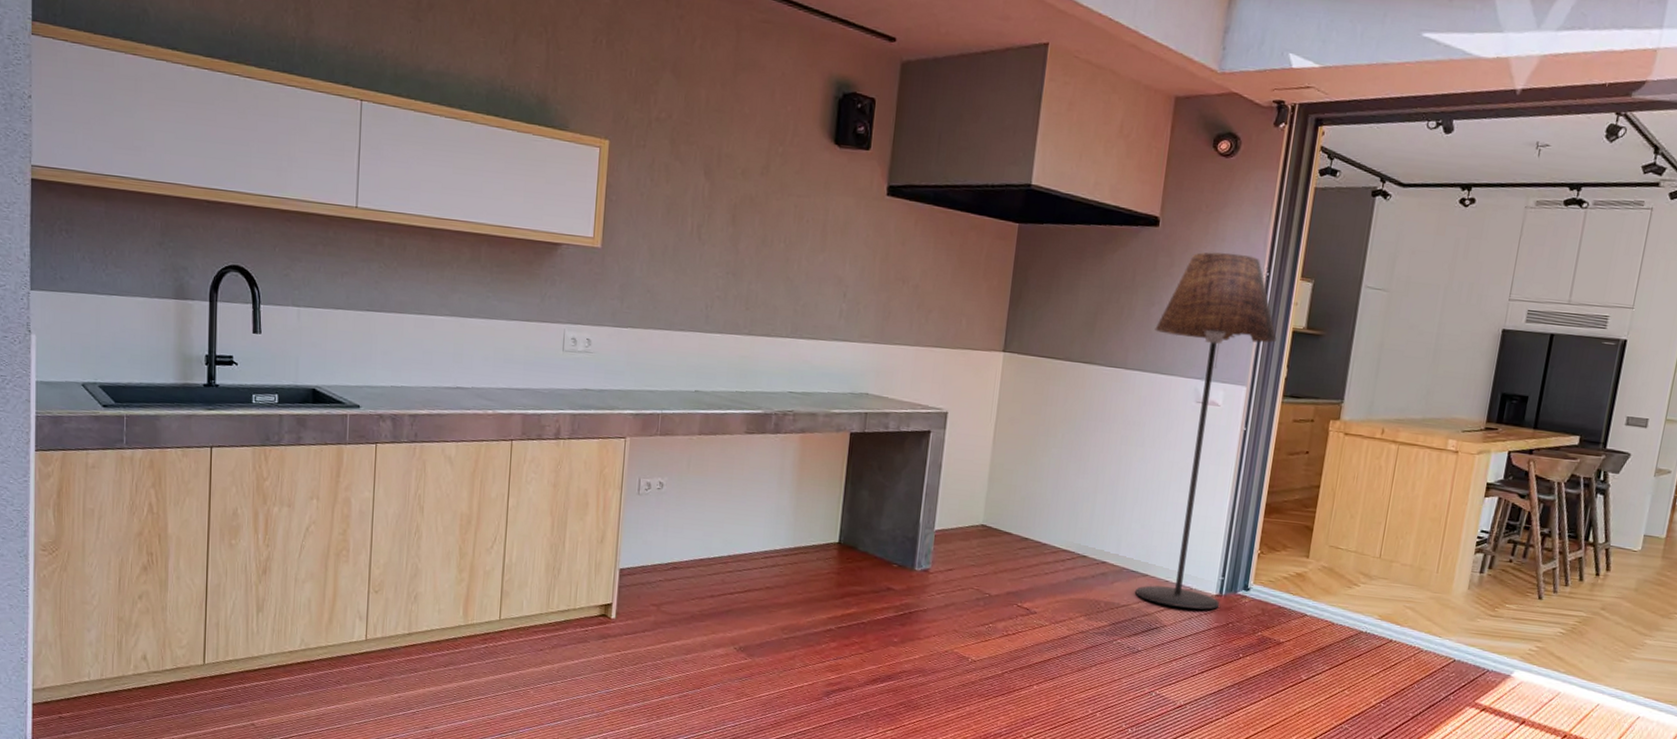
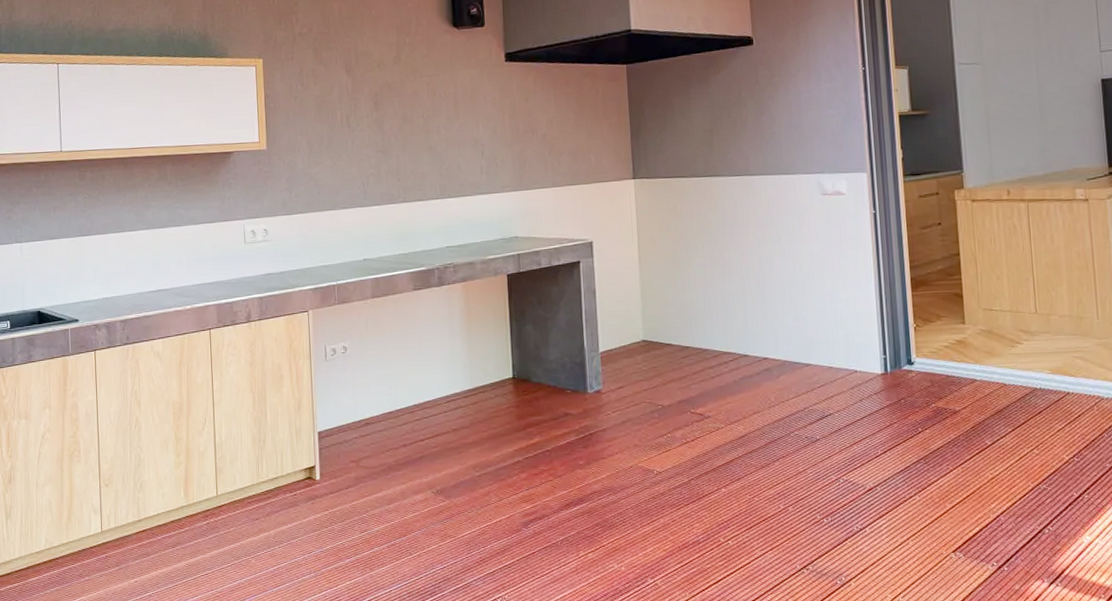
floor lamp: present [1134,252,1277,610] -> none [768,55,887,391]

